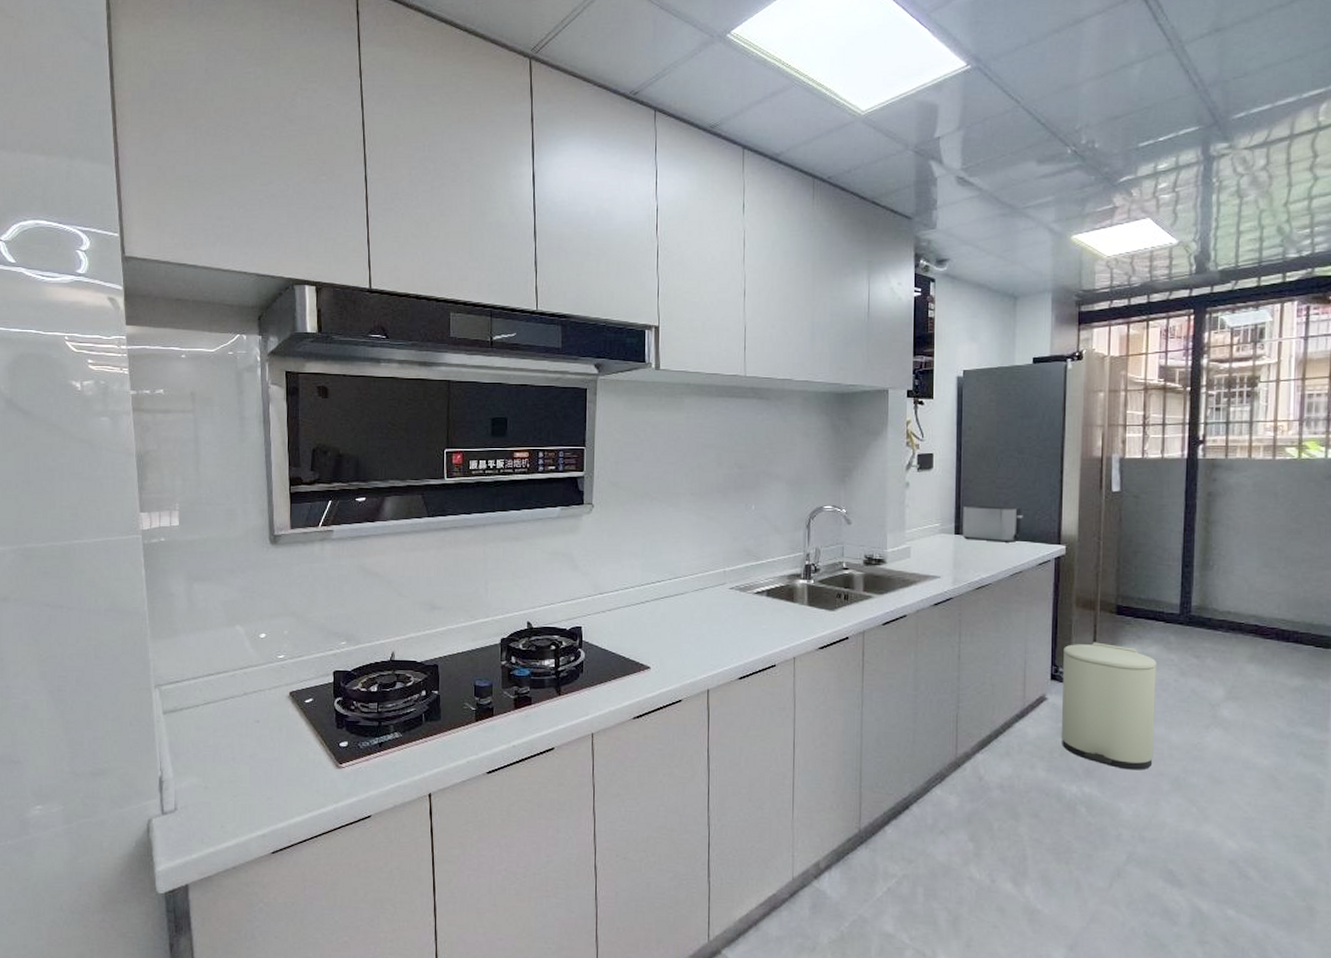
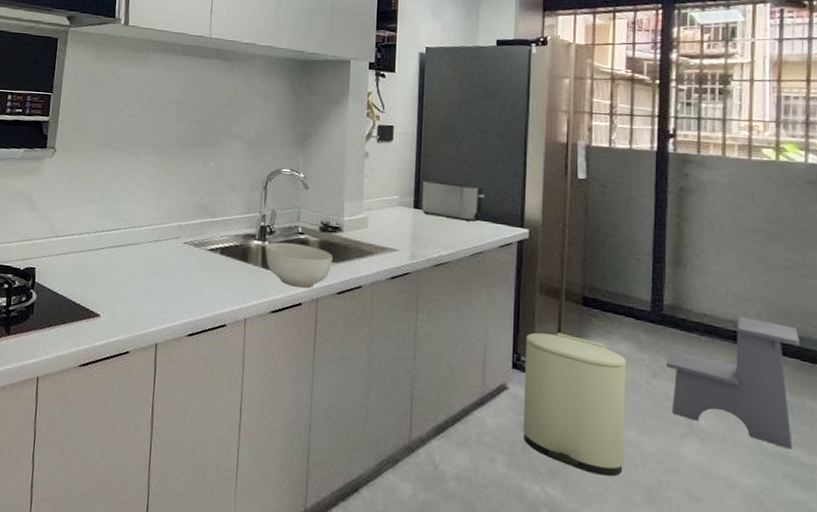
bowl: none [811,579,878,622] -> present [265,242,334,288]
step stool: none [1193,611,1314,729] -> present [666,317,799,450]

